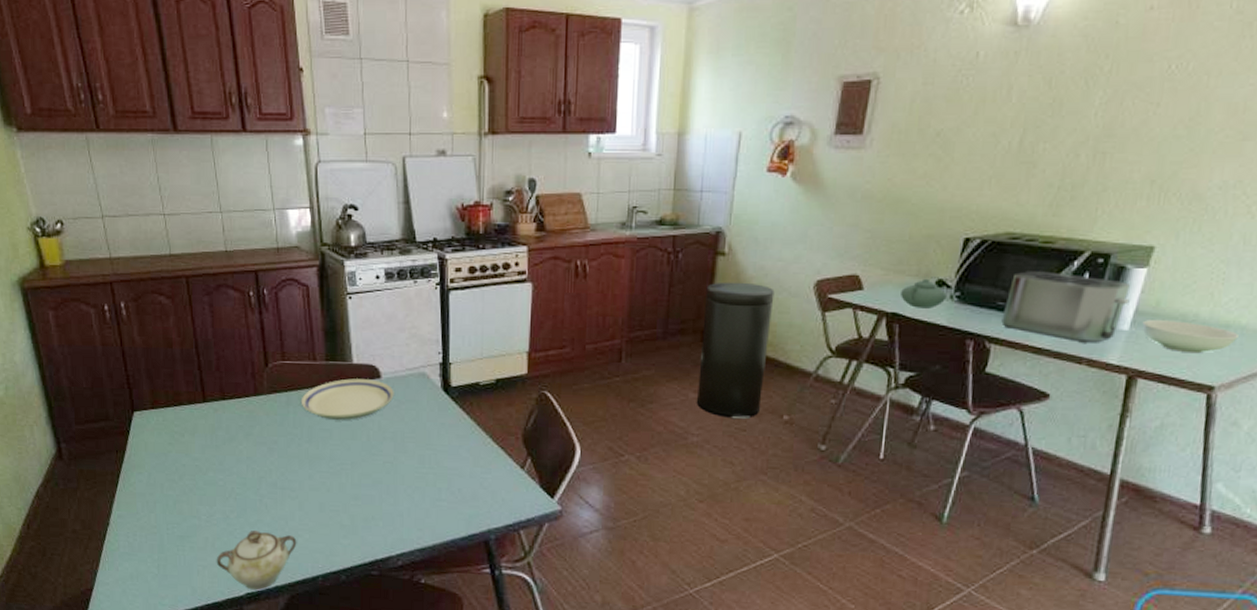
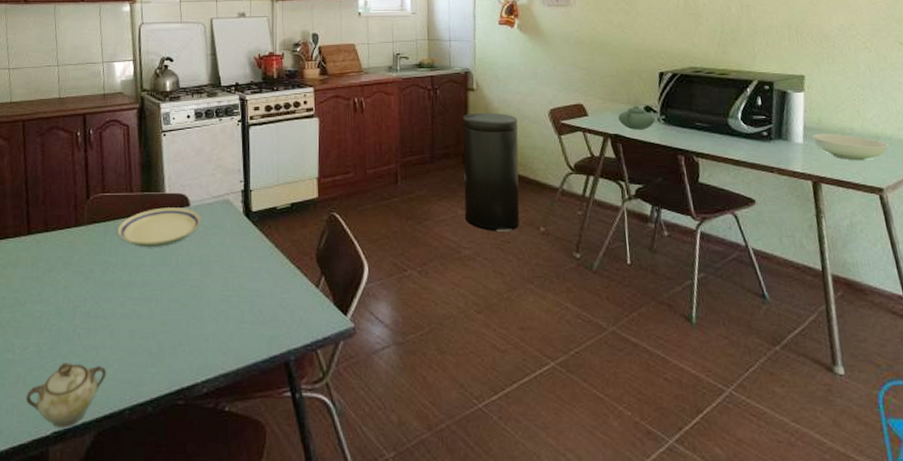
toaster: present [1001,271,1130,344] -> none [701,97,797,156]

